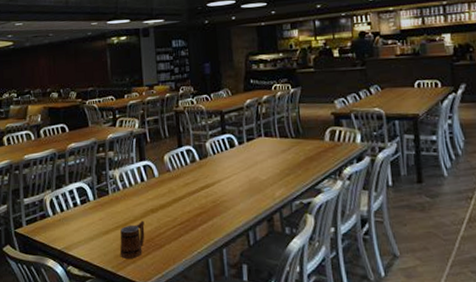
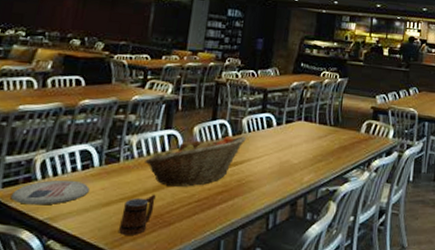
plate: none [34,214,90,238] -> present [10,179,90,205]
fruit basket: none [129,159,213,212] -> present [145,136,246,187]

